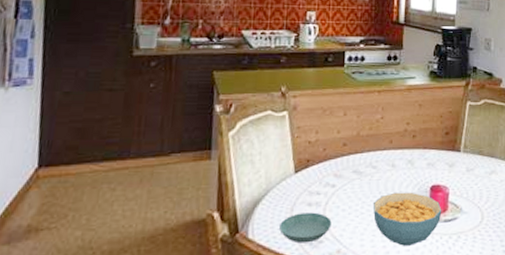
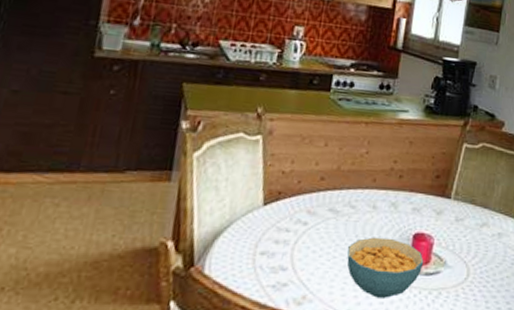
saucer: present [279,212,332,244] -> none [240,250,300,285]

